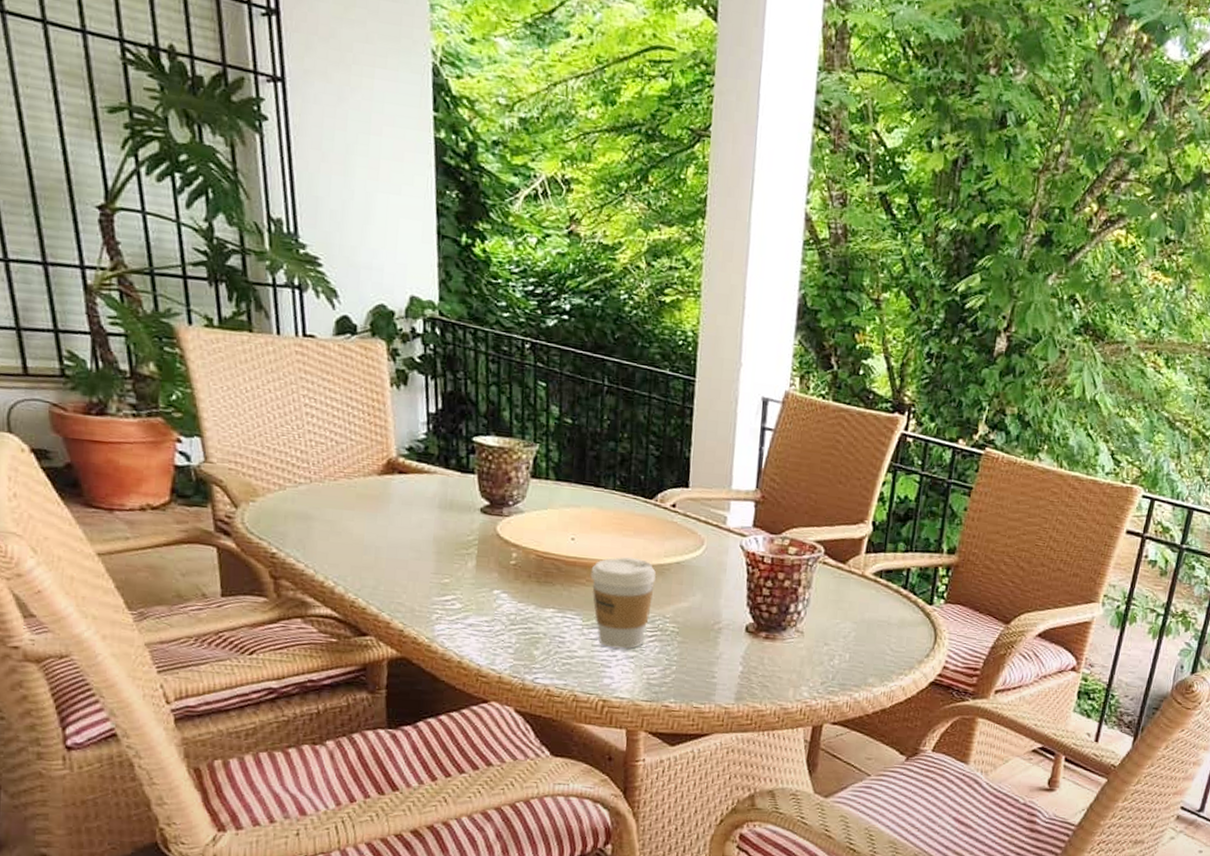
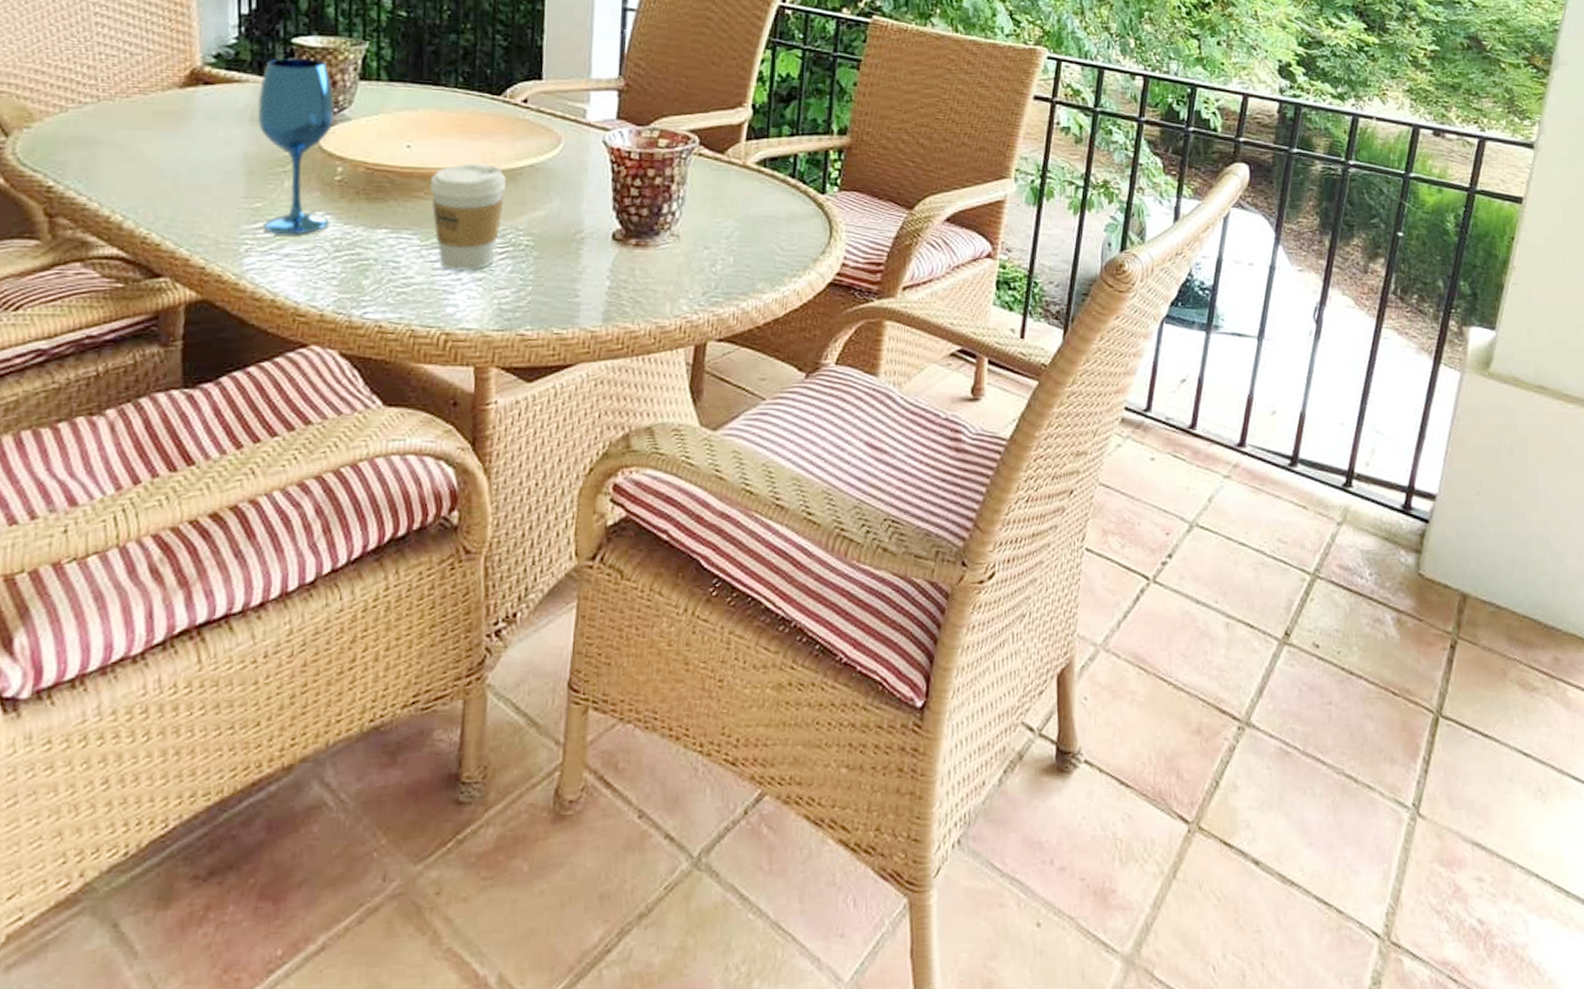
wineglass: none [444,454,510,609] -> present [257,57,335,235]

